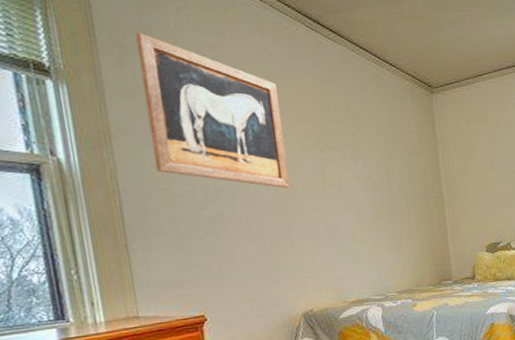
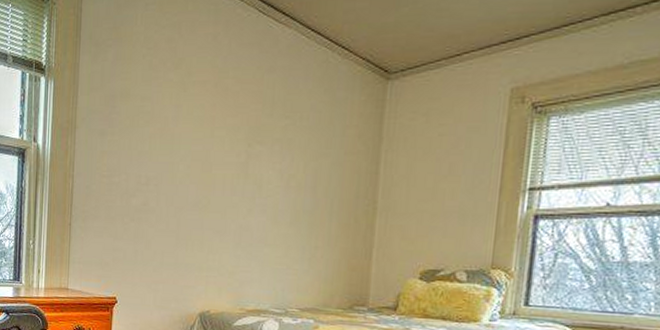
wall art: present [136,32,290,189] -> none [103,30,218,183]

